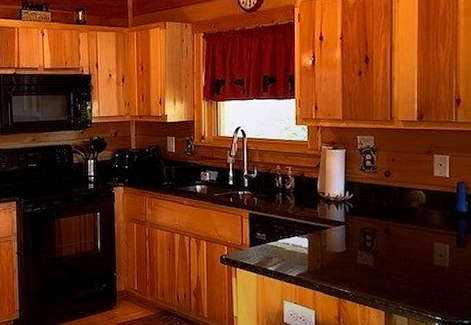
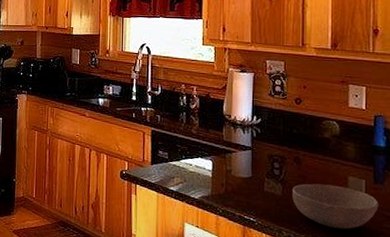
bowl: none [383,252,461,293] -> present [292,183,379,230]

